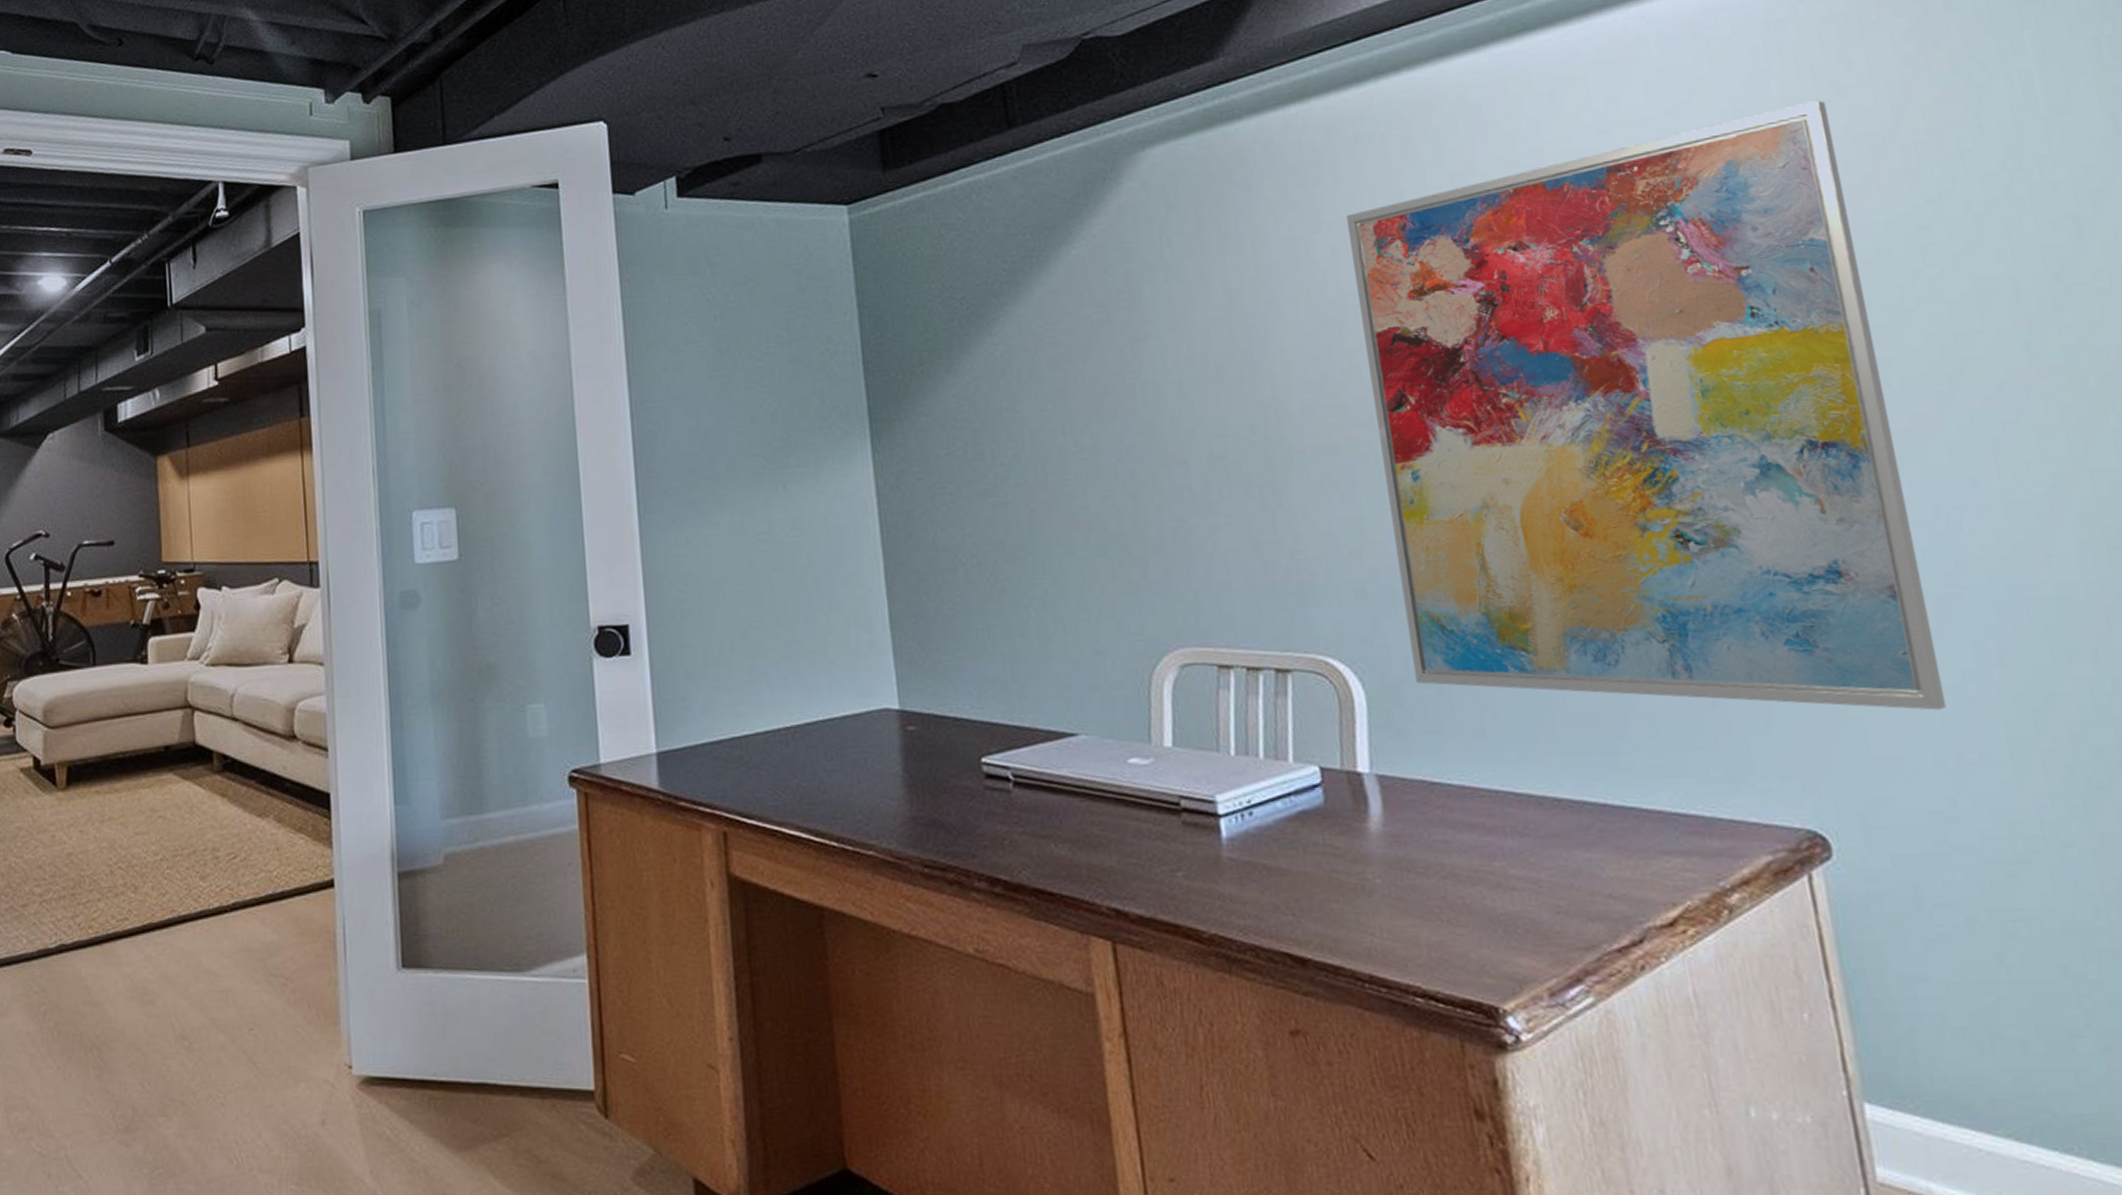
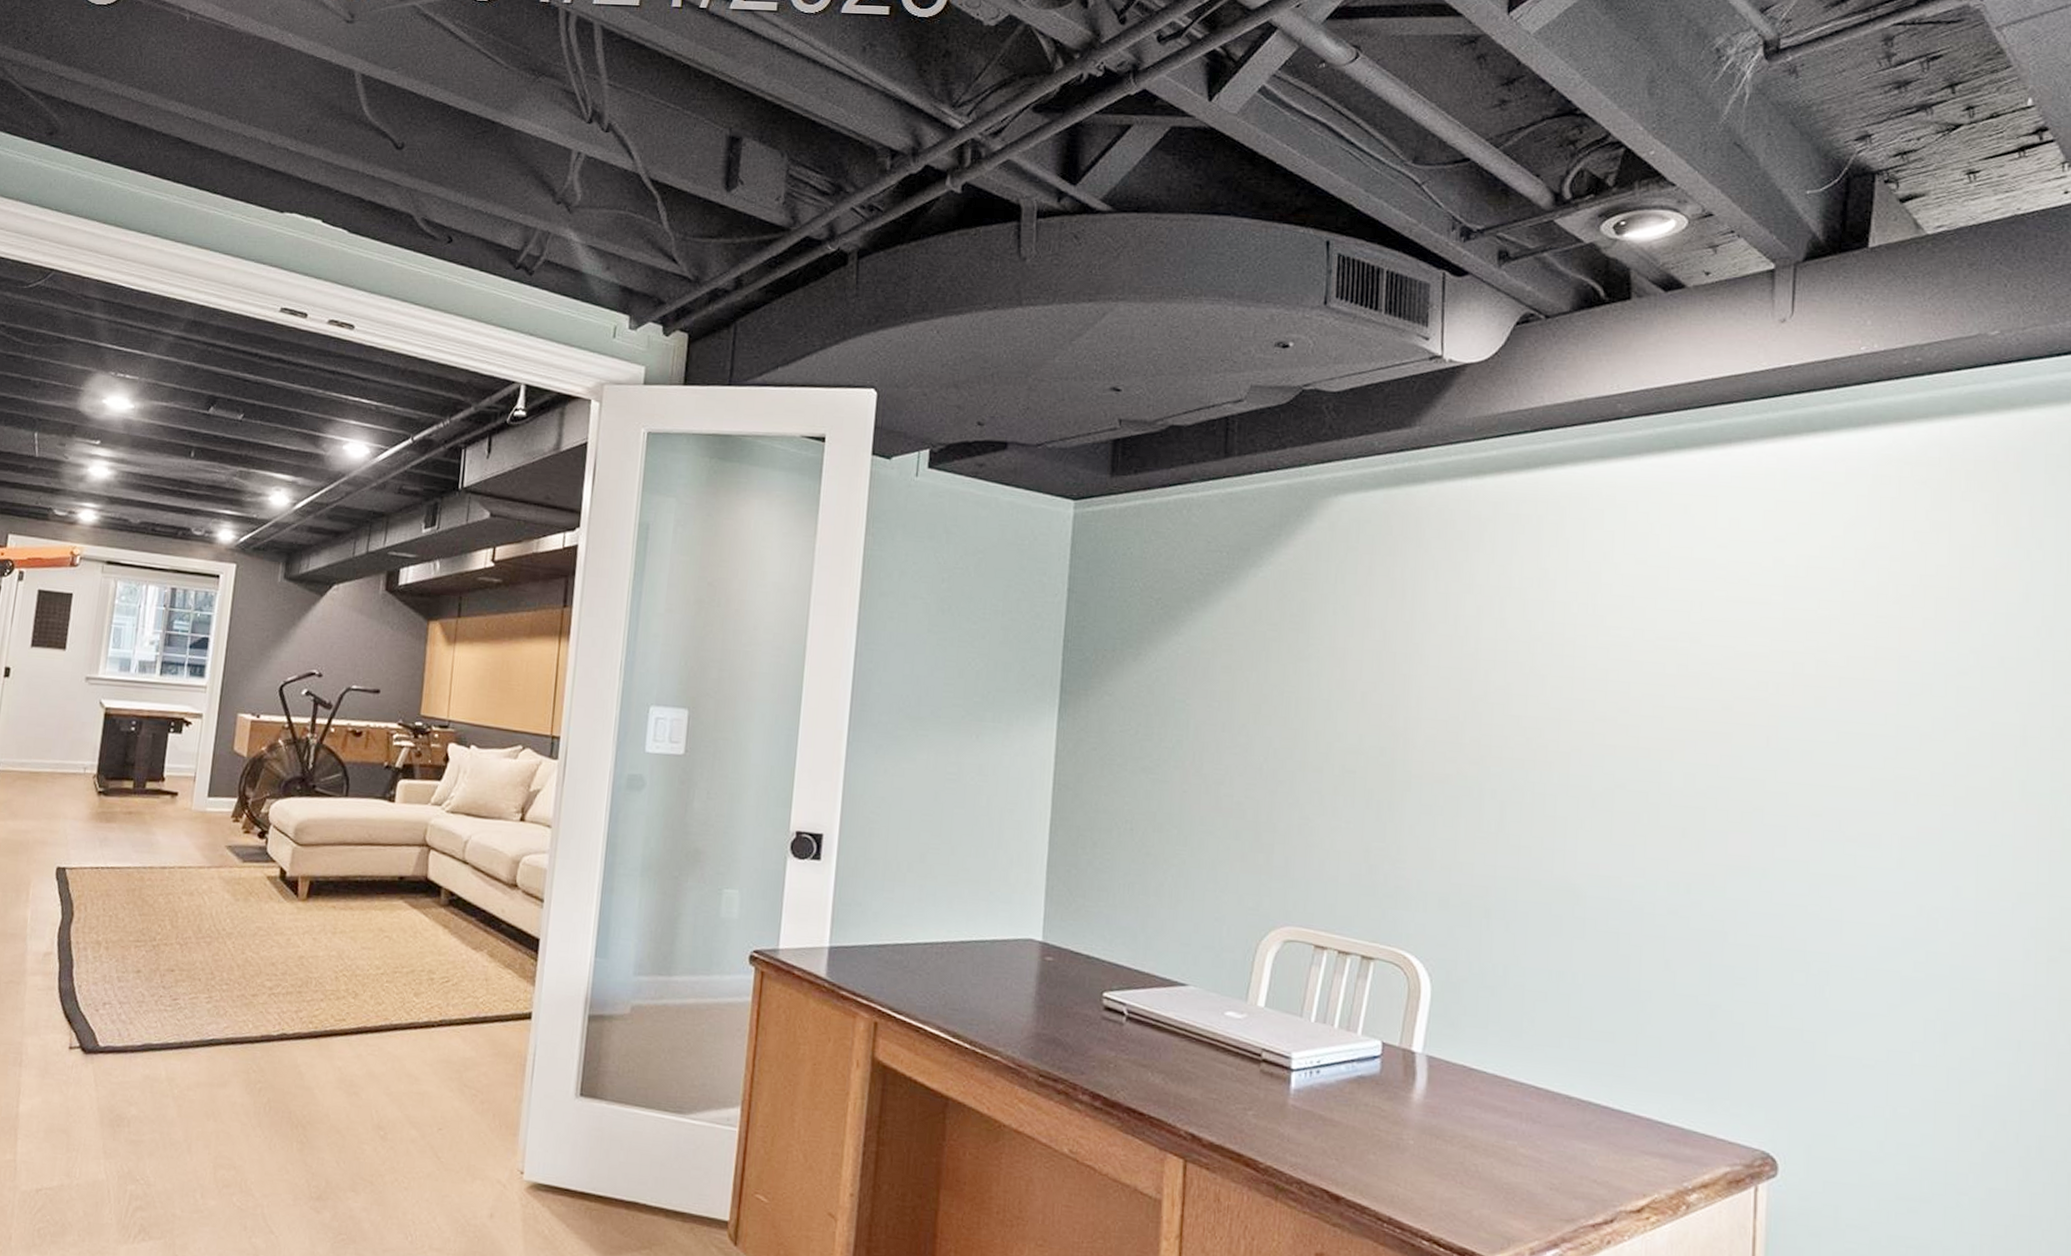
wall art: present [1345,100,1947,711] -> none [1475,550,1908,1071]

